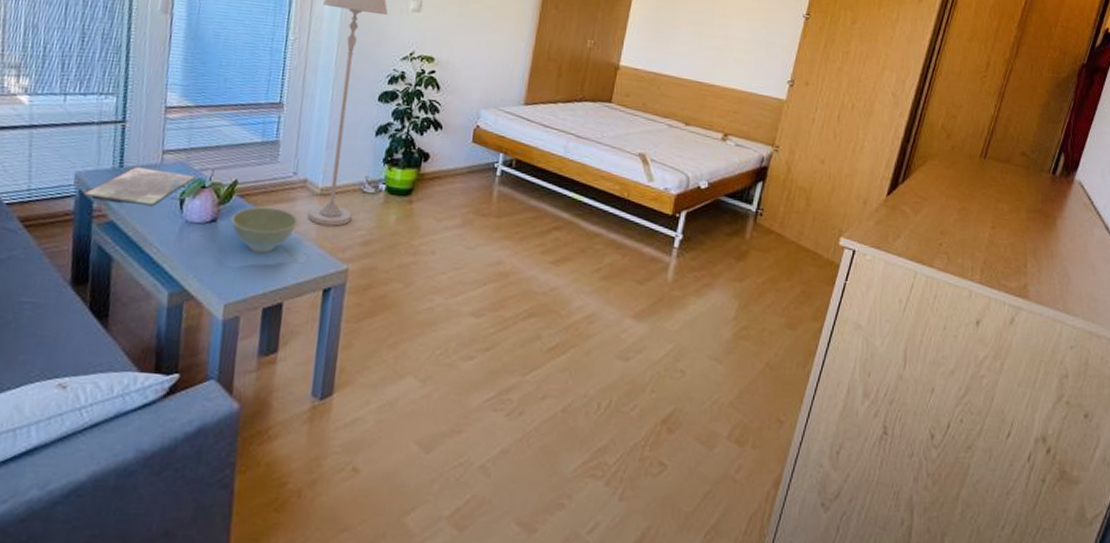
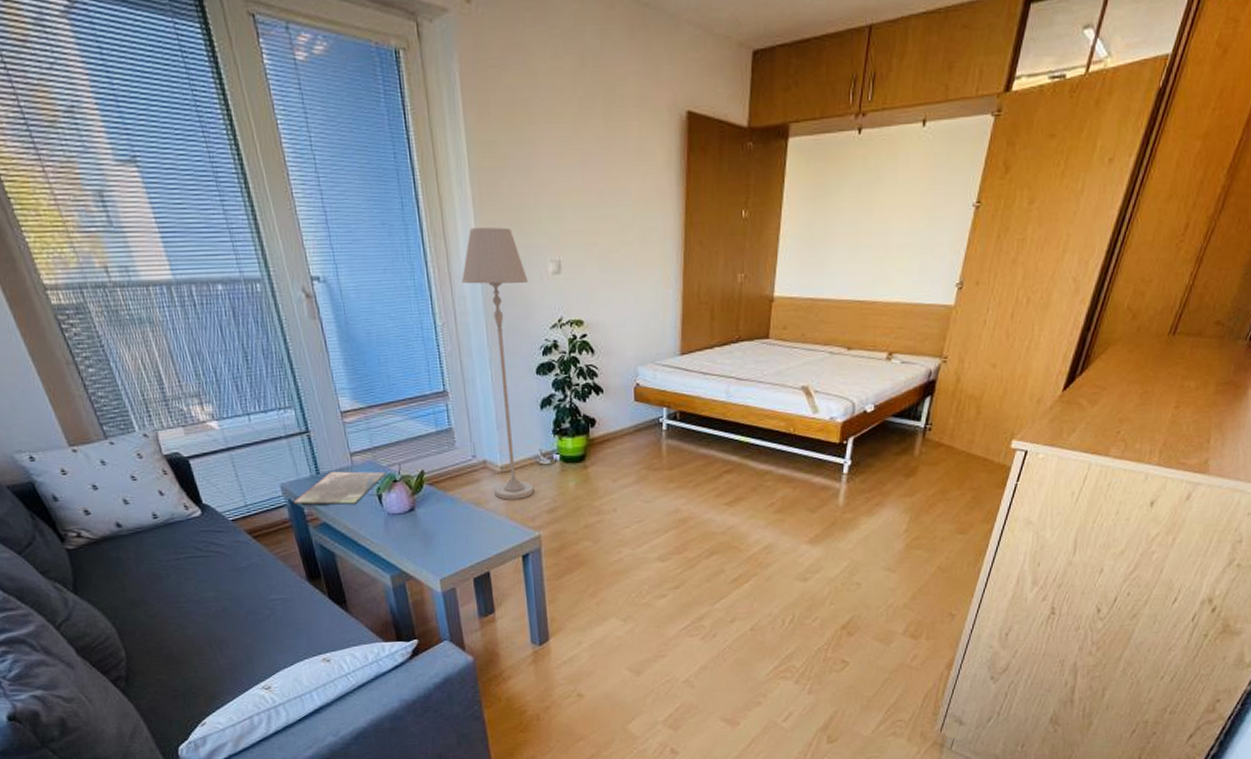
bowl: present [230,206,298,254] -> none [426,490,487,533]

